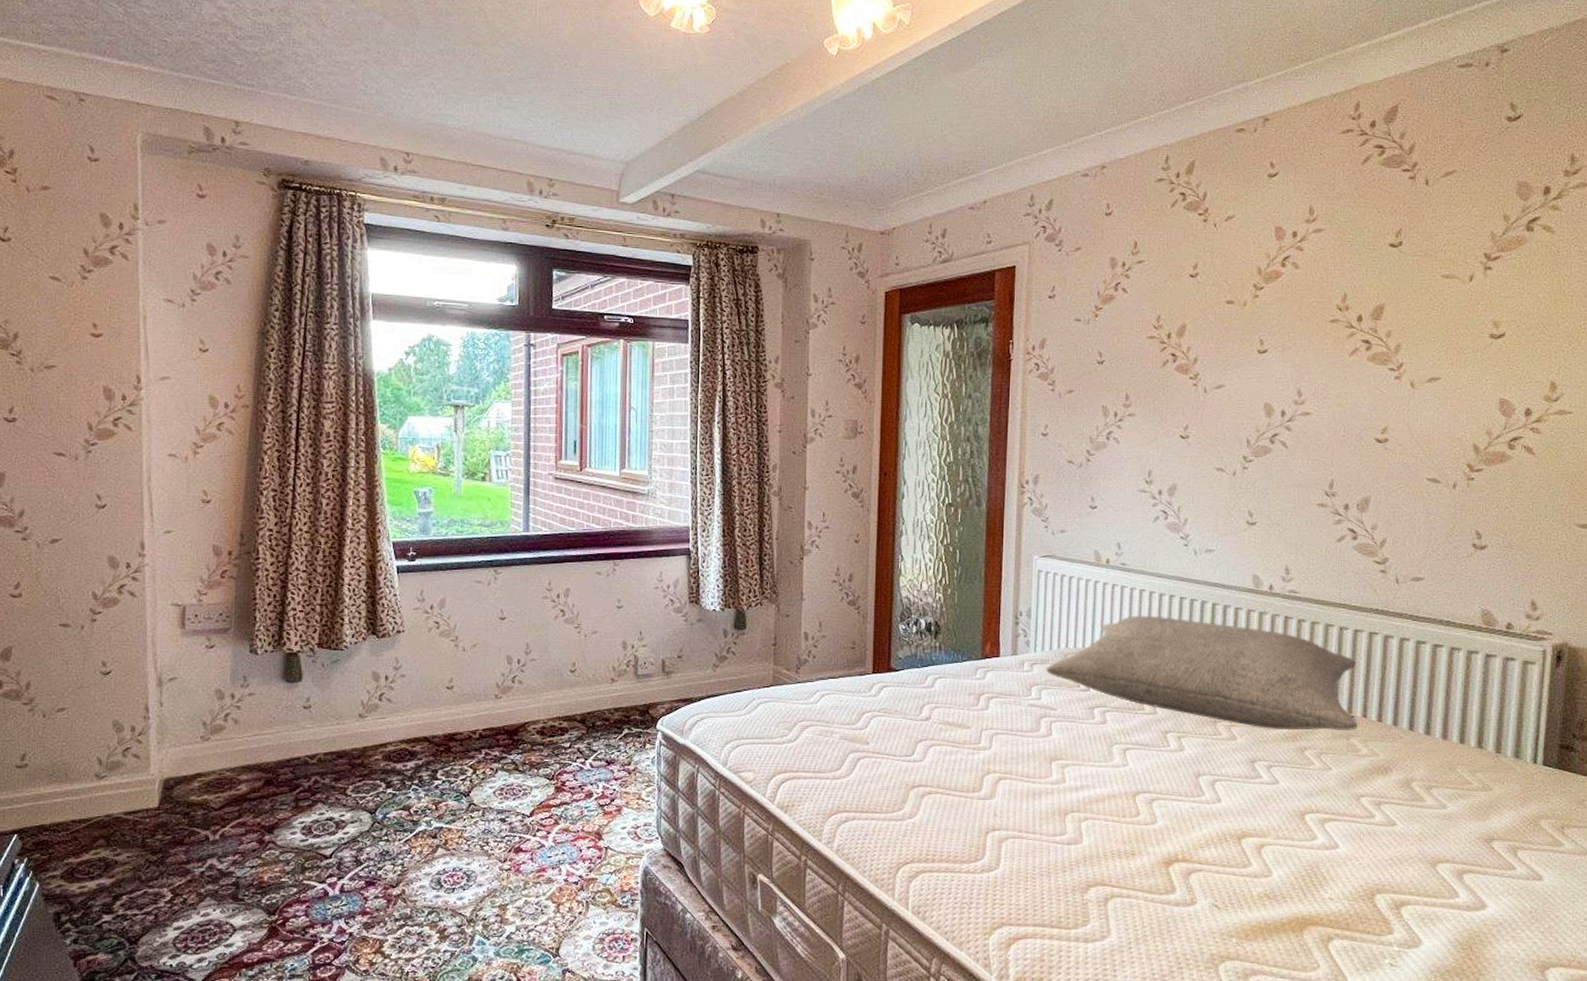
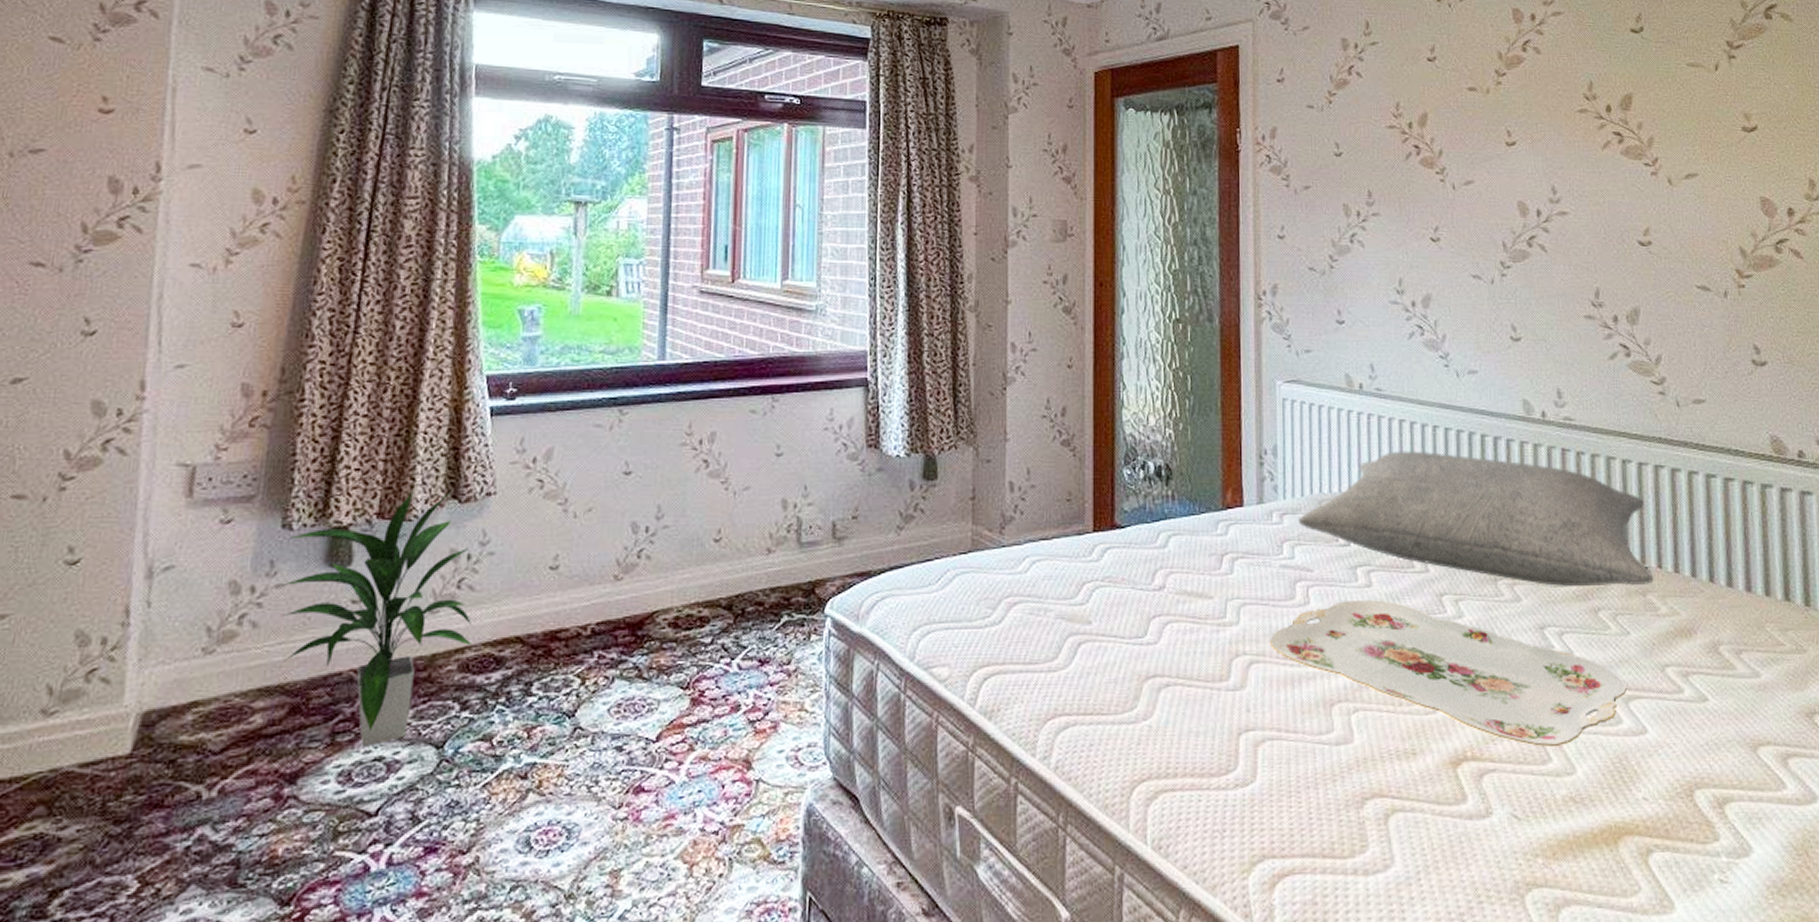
indoor plant: none [252,628,393,810] -> present [280,490,473,747]
serving tray: none [1016,734,1325,855] -> present [1269,600,1628,747]

